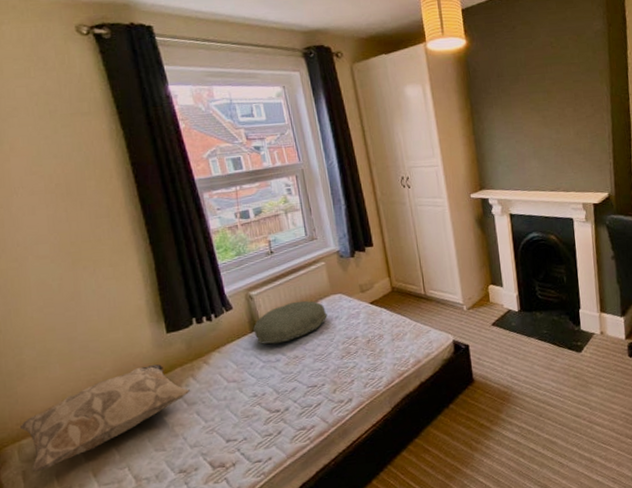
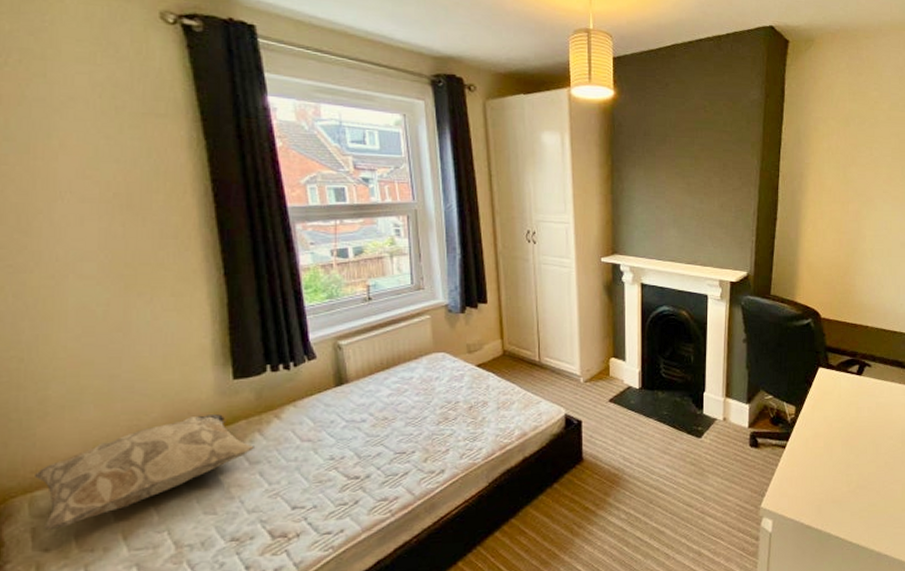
pillow: present [253,300,327,344] -> none [338,356,427,402]

